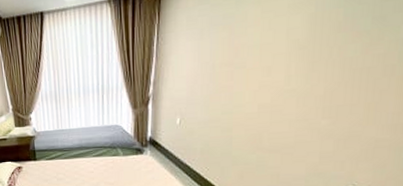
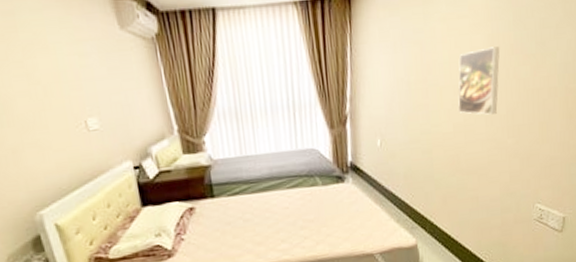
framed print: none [266,25,323,96] -> present [458,46,500,115]

